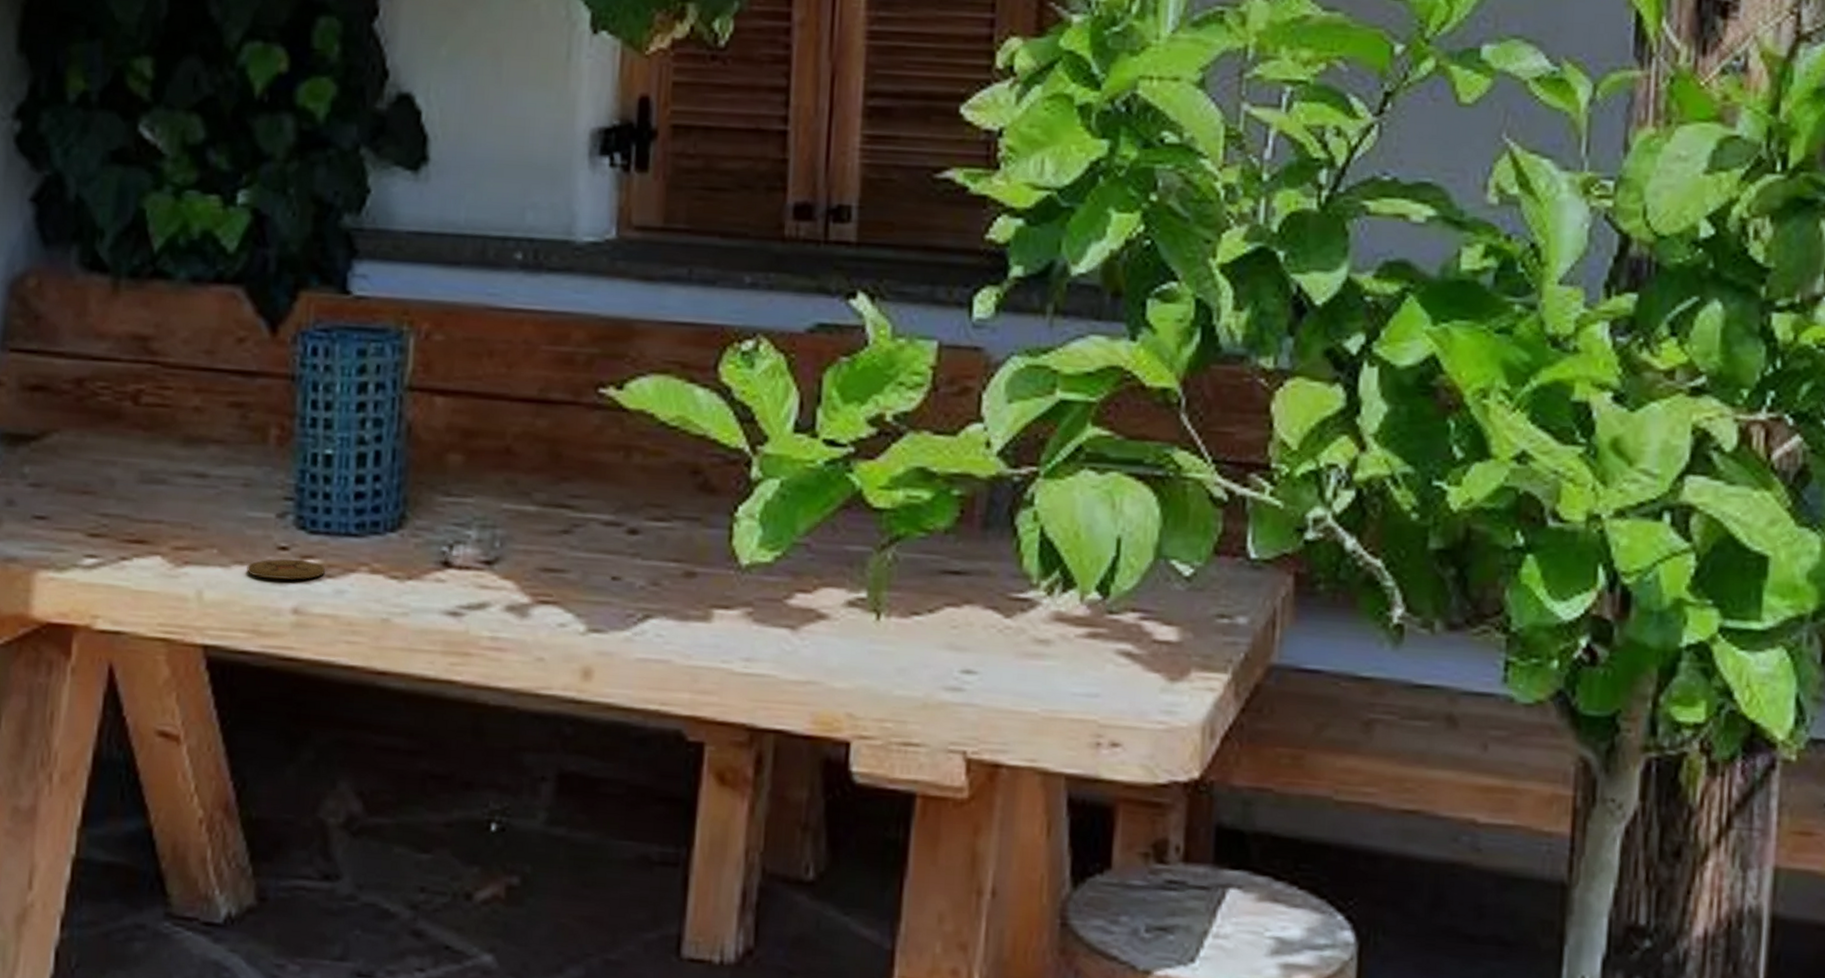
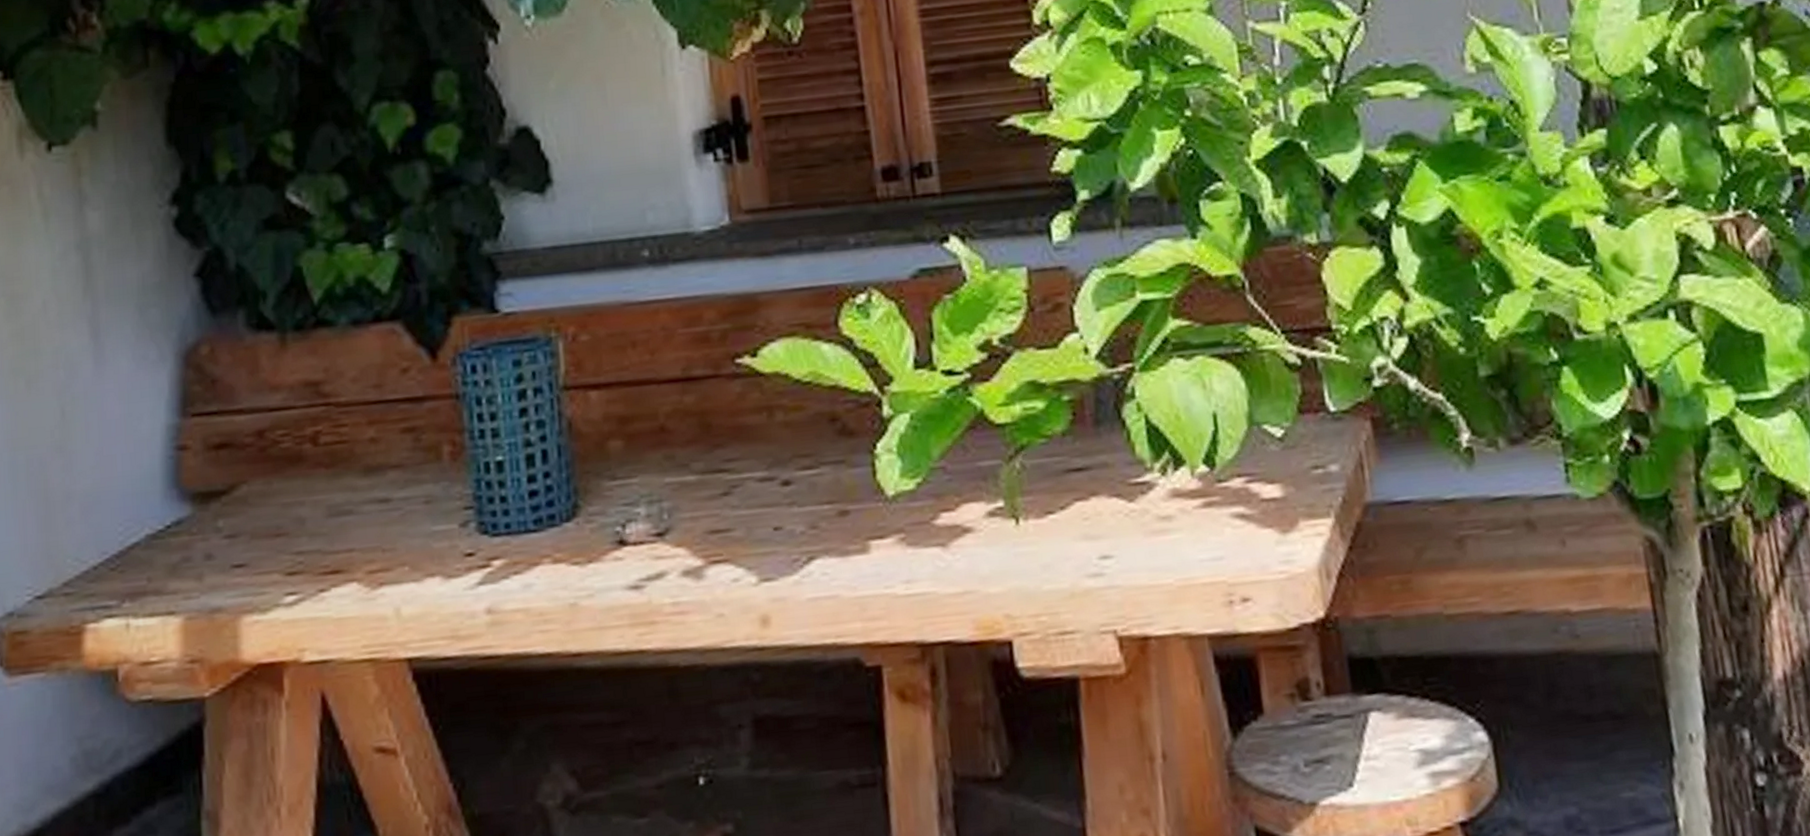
coaster: present [247,559,326,580] -> none [438,561,512,586]

